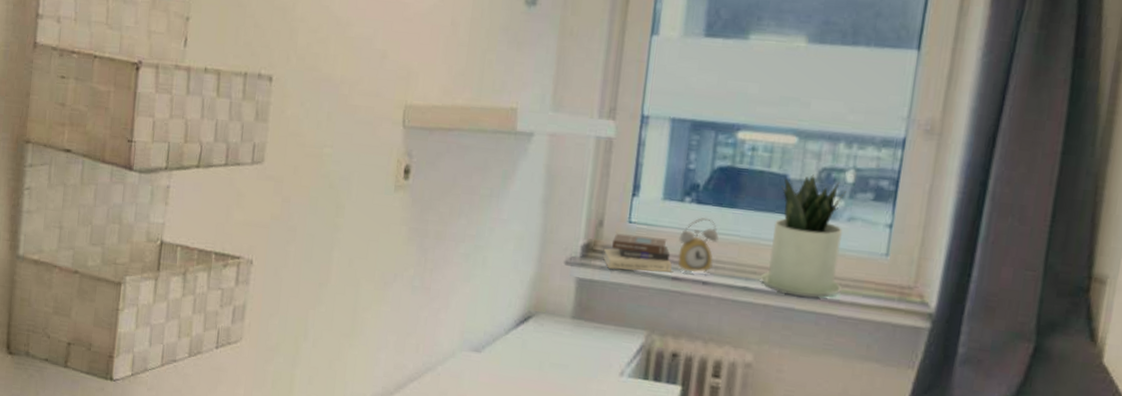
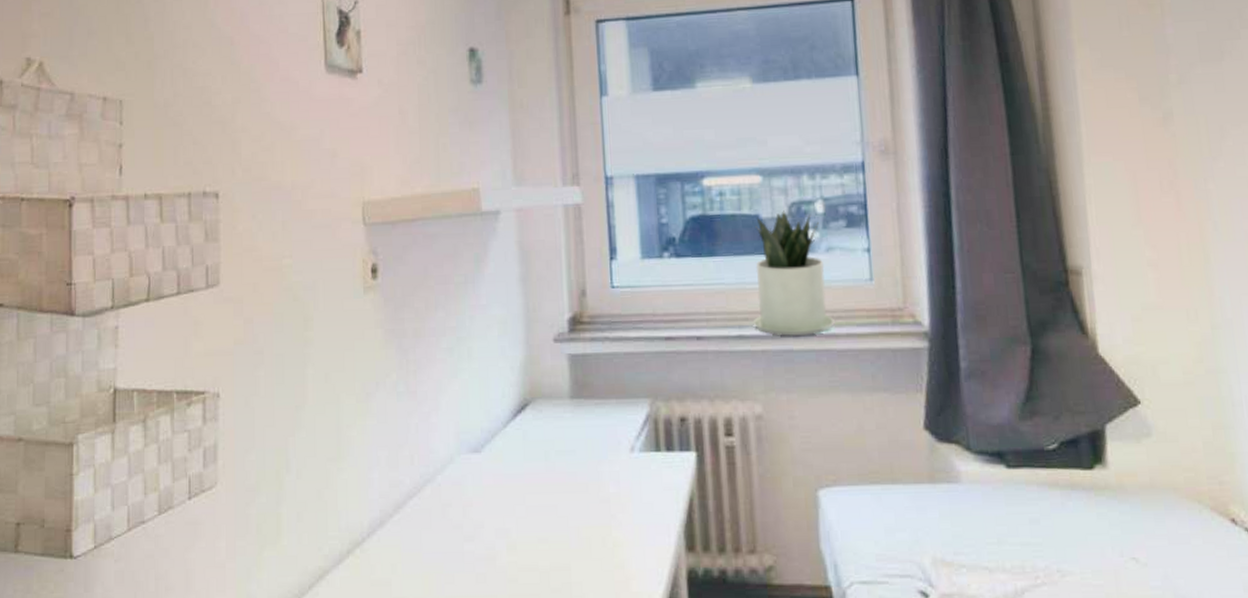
books: present [602,233,672,273] -> none [590,299,663,339]
alarm clock: present [677,217,719,274] -> none [665,270,704,331]

